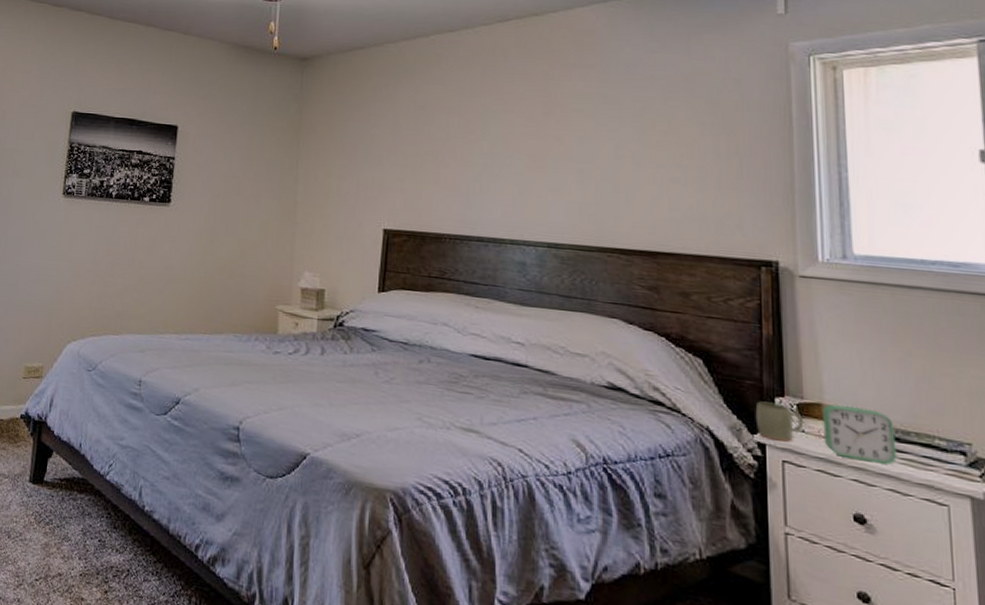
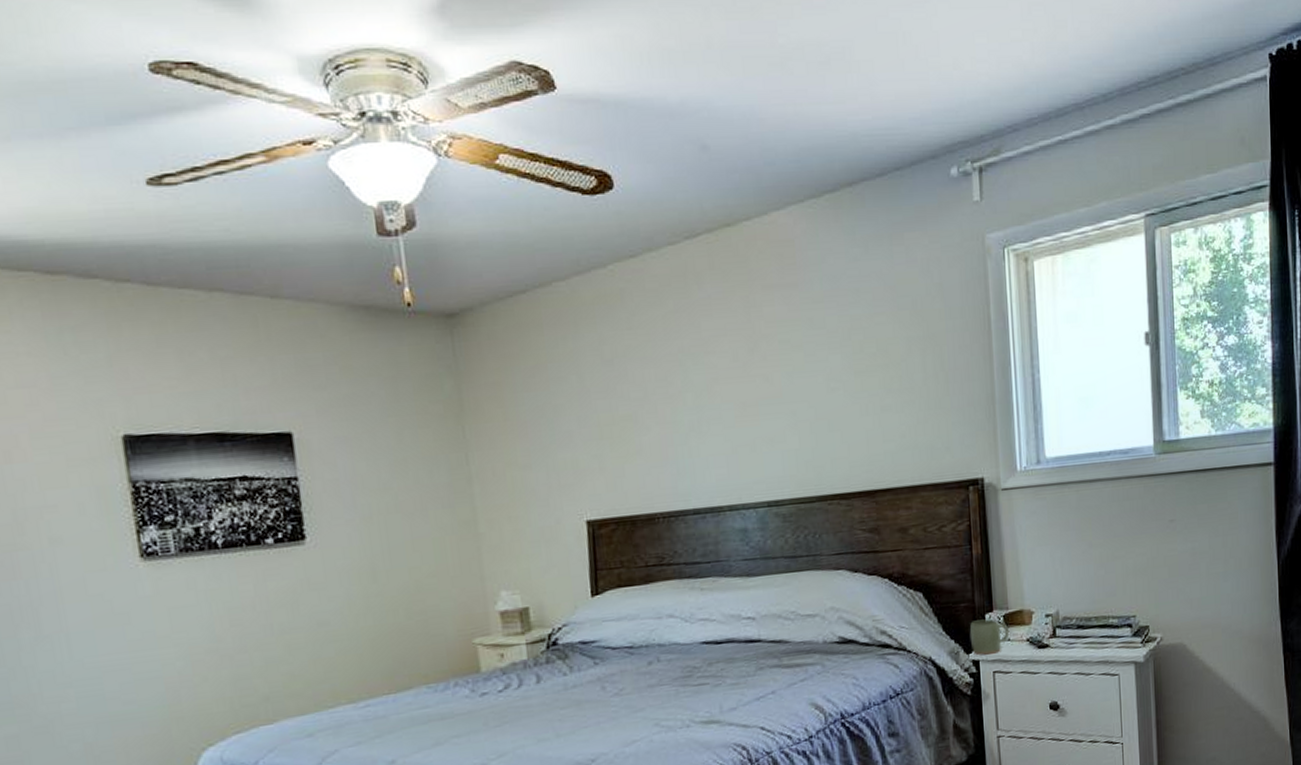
alarm clock: present [823,404,897,465] -> none [1024,604,1081,655]

